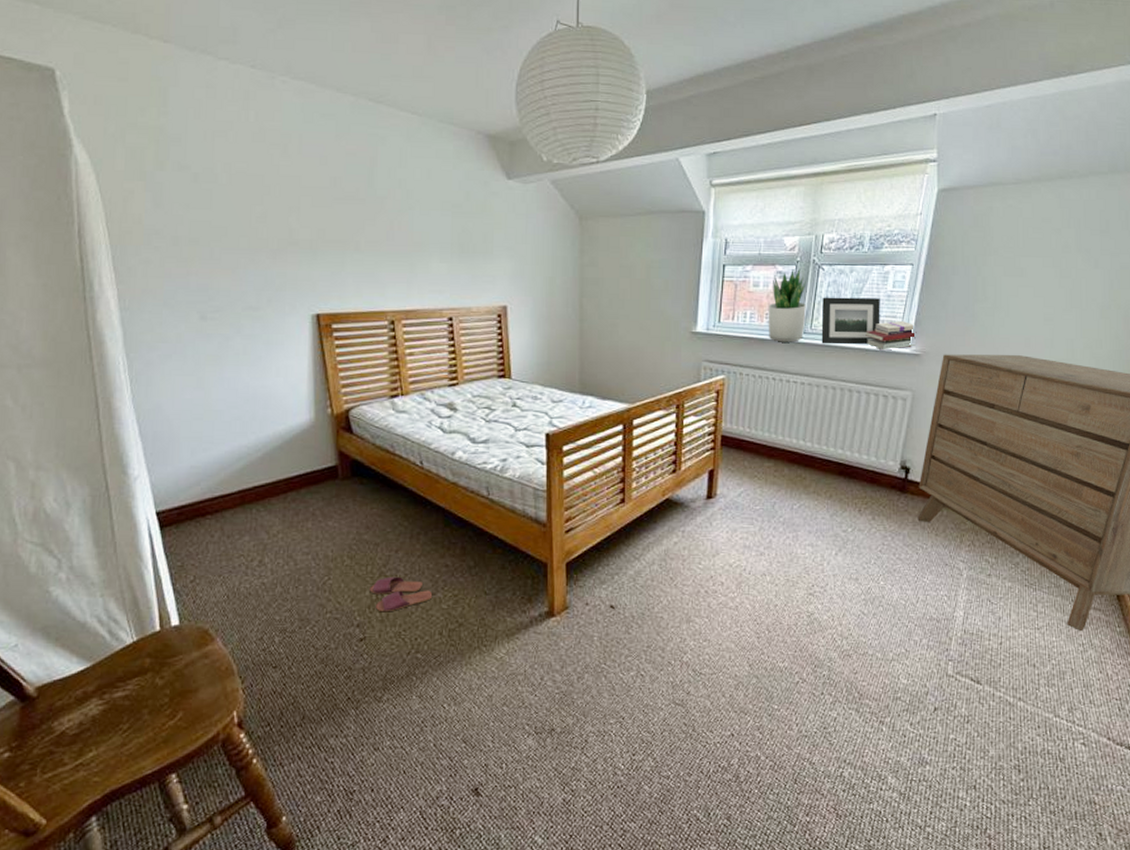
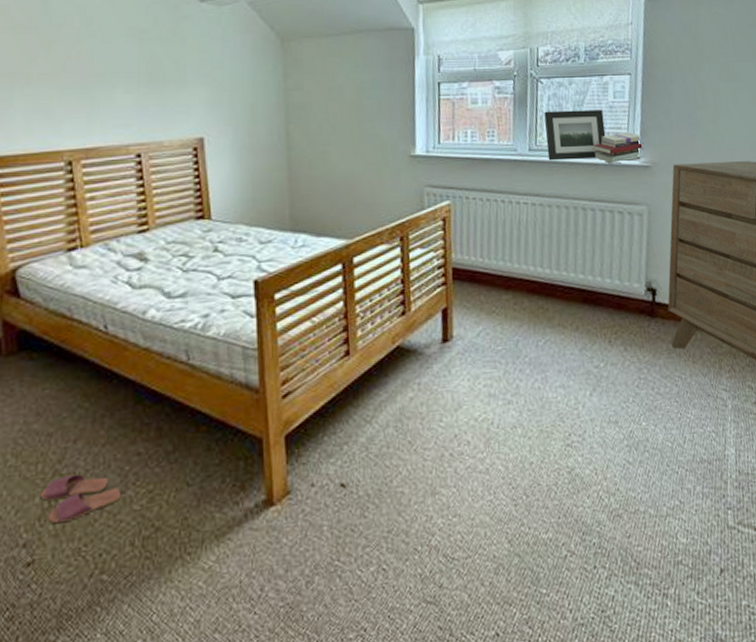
planter: present [768,268,806,342] -> none [489,83,530,161]

